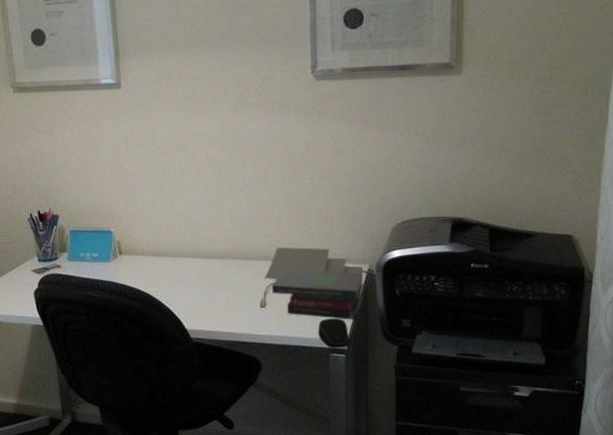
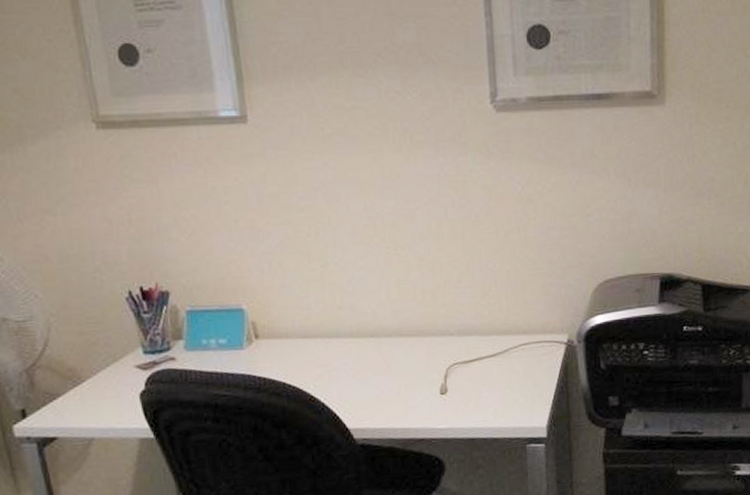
papers: present [264,247,362,280] -> none [444,317,561,360]
books: present [272,268,364,319] -> none [454,344,563,401]
computer mouse: present [318,318,349,348] -> none [512,401,549,438]

